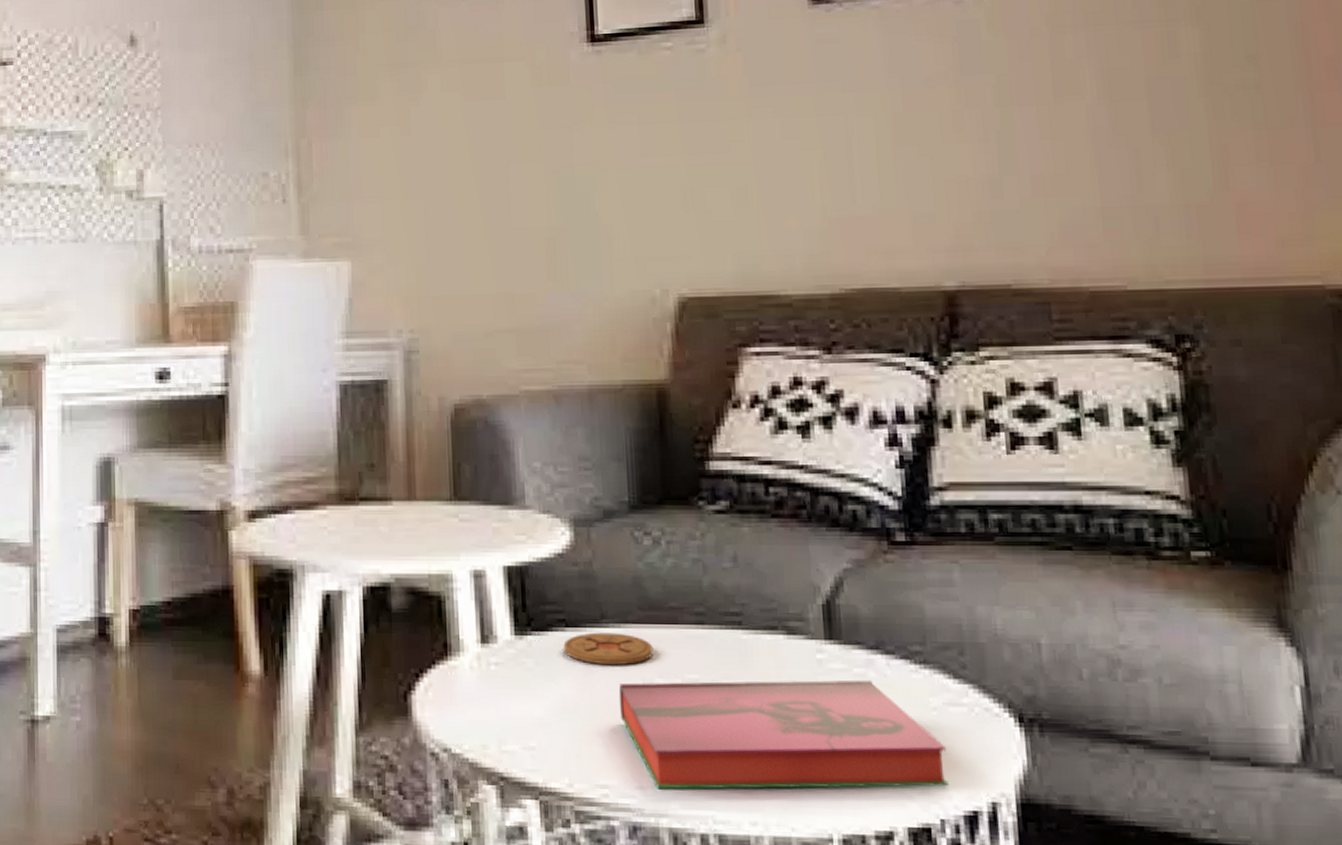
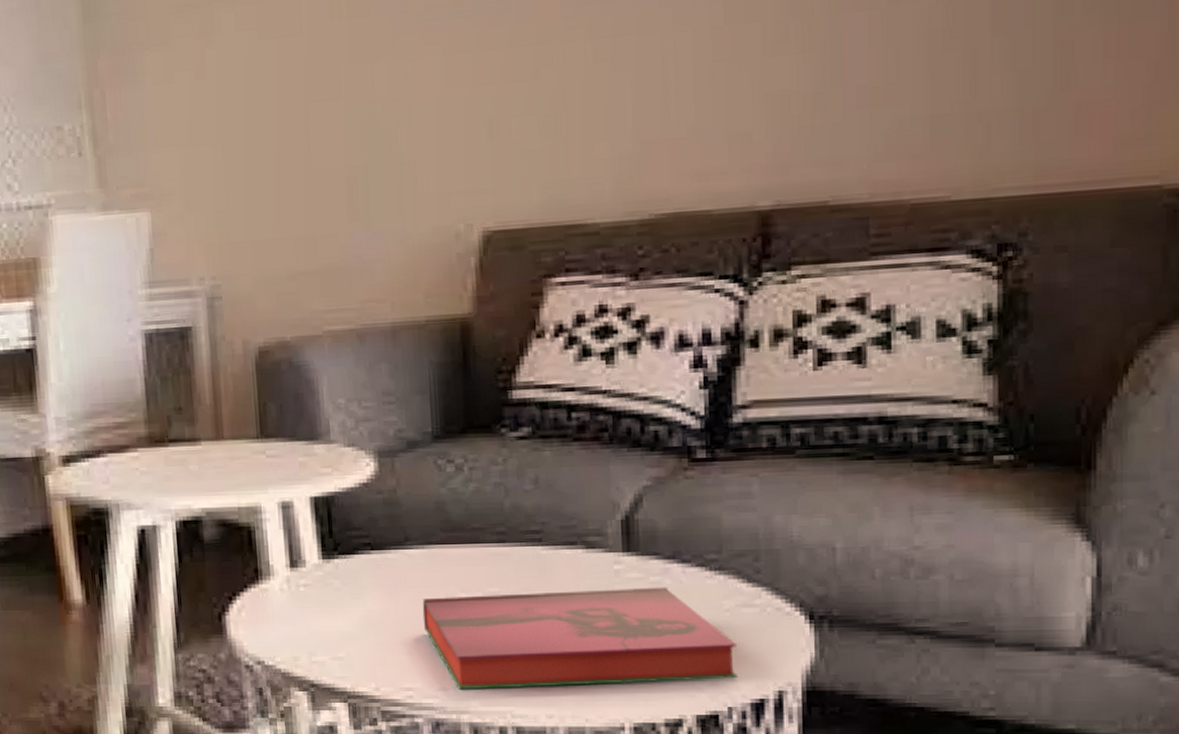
coaster: present [563,632,654,665] -> none [369,553,456,582]

